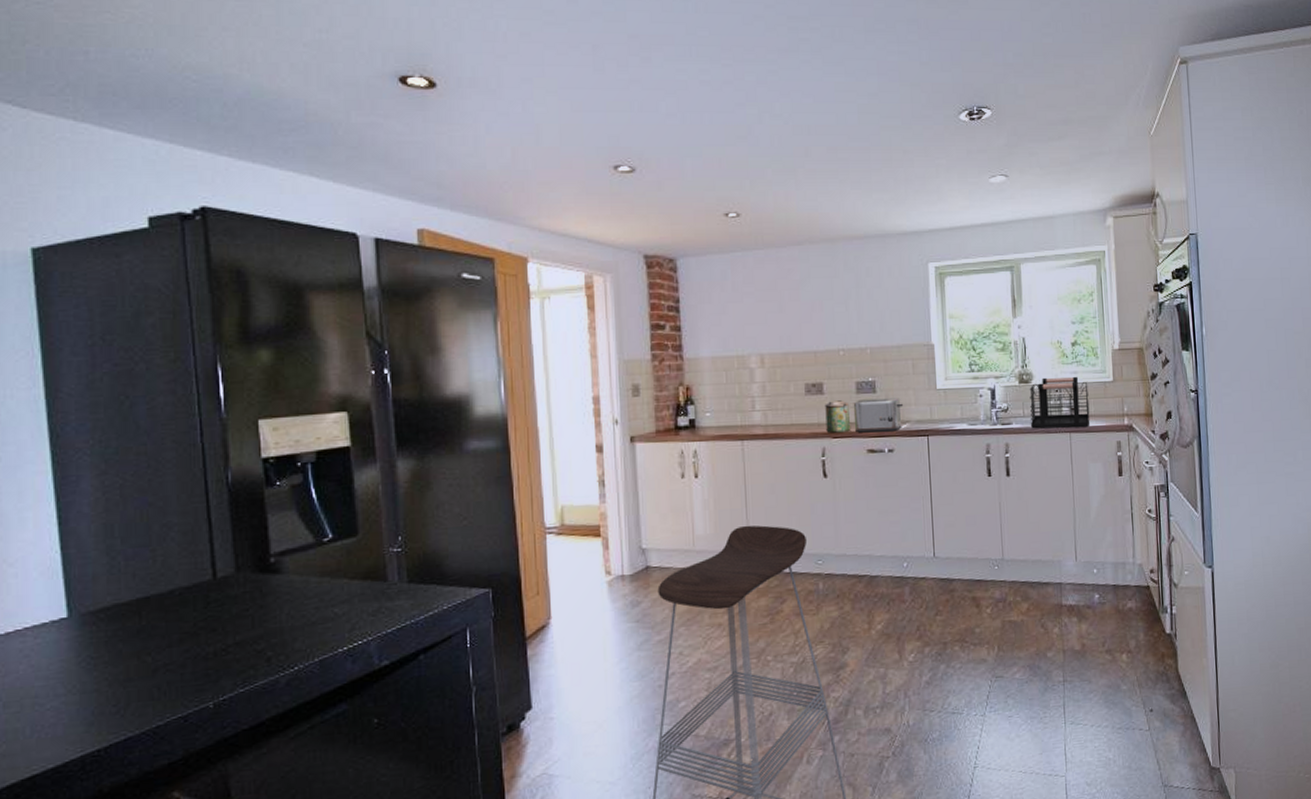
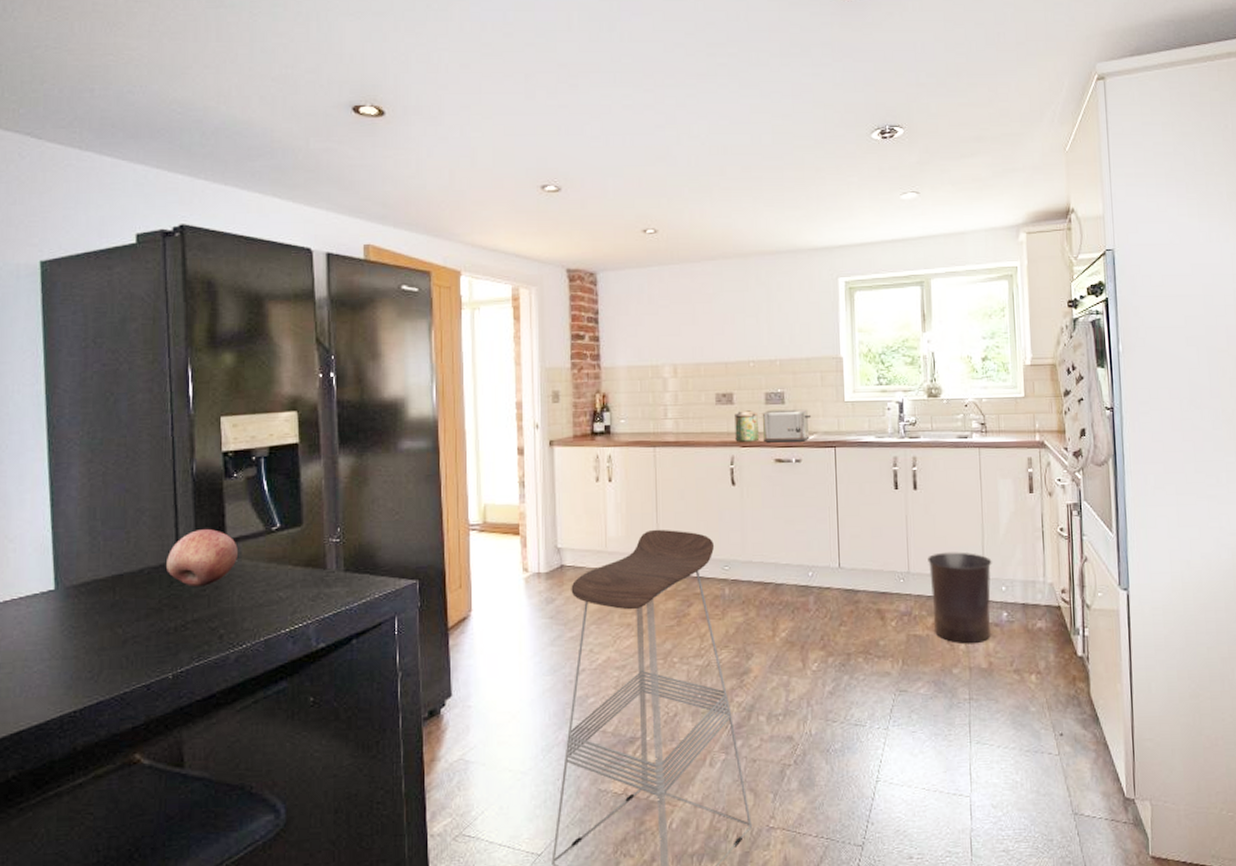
fruit: none [201,542,284,607] -> present [167,528,238,586]
waste bin: none [1021,536,1084,627] -> present [928,552,992,644]
dish rack: present [1029,376,1090,429] -> none [938,391,1000,444]

